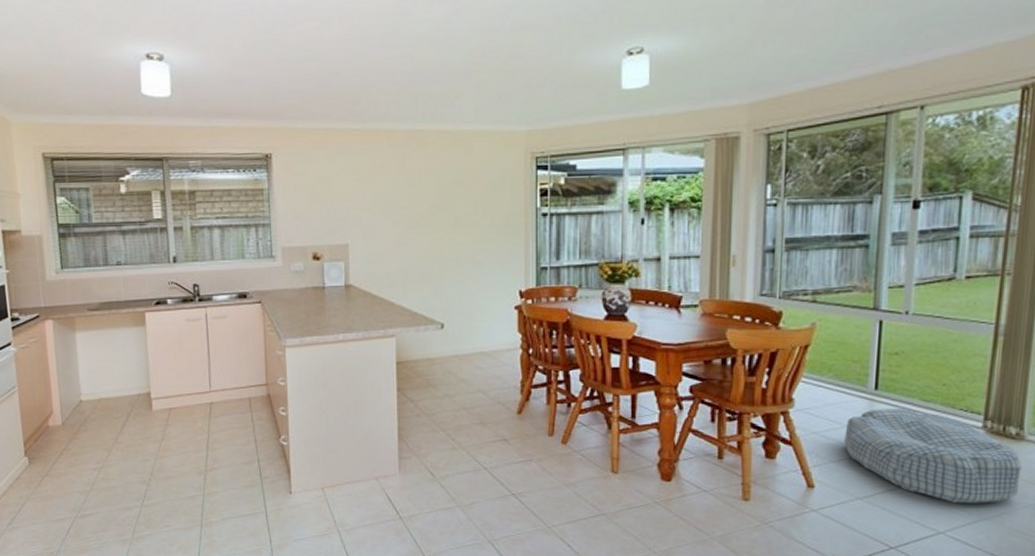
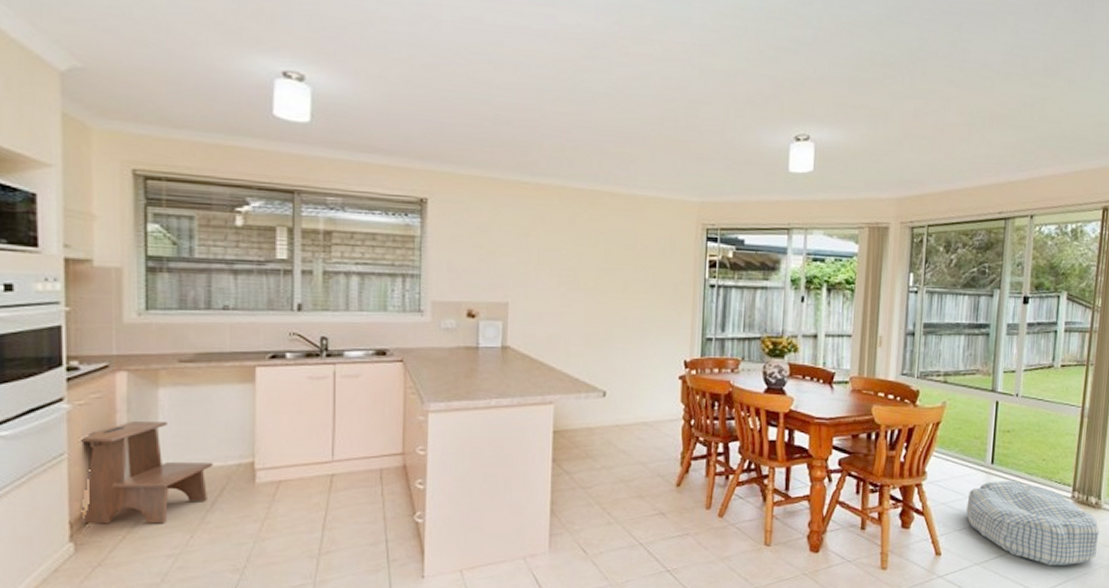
step stool: none [23,360,120,443] -> present [77,421,214,524]

